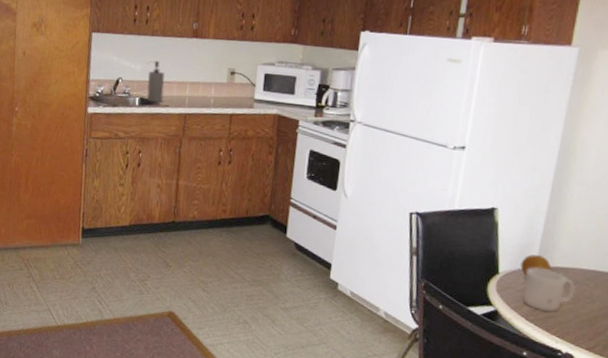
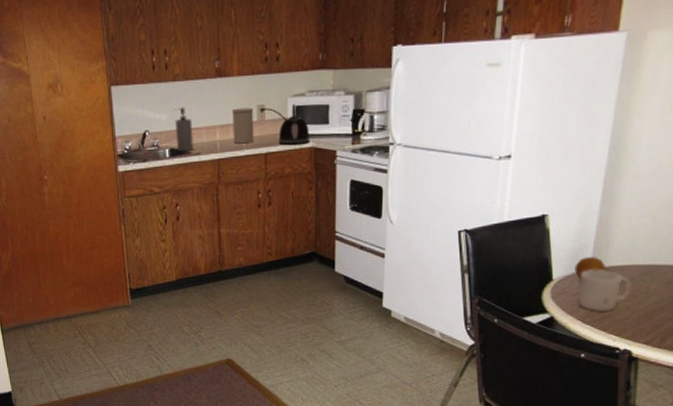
canister: none [201,68,225,103] -> present [231,107,254,144]
kettle: none [244,72,276,111] -> present [278,104,310,146]

